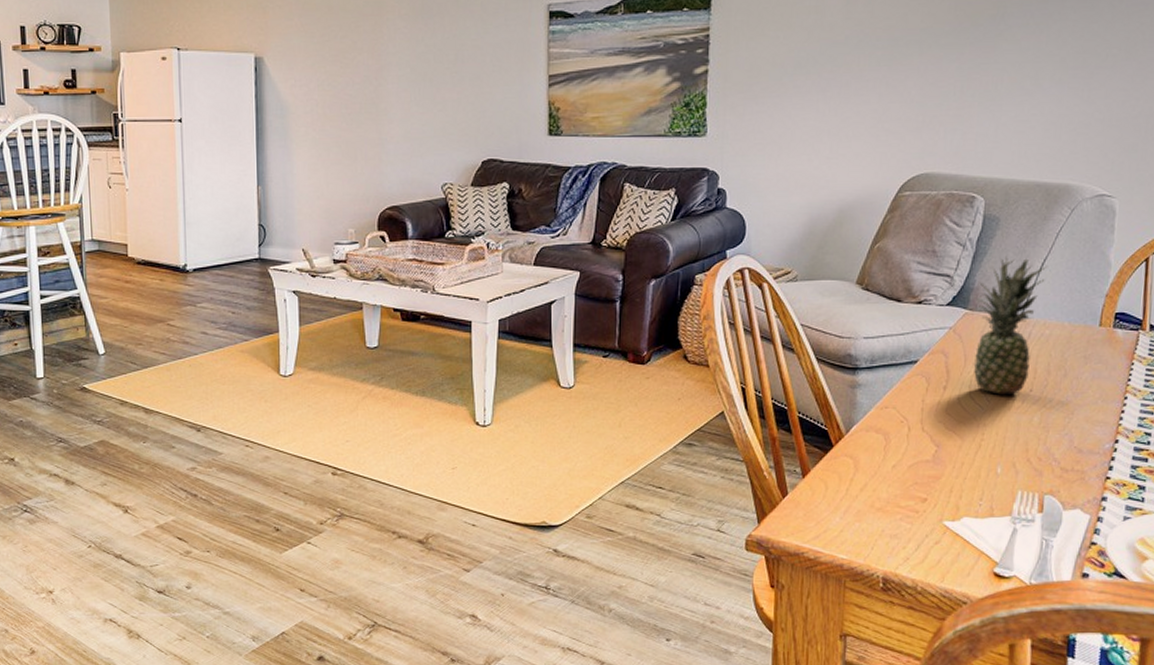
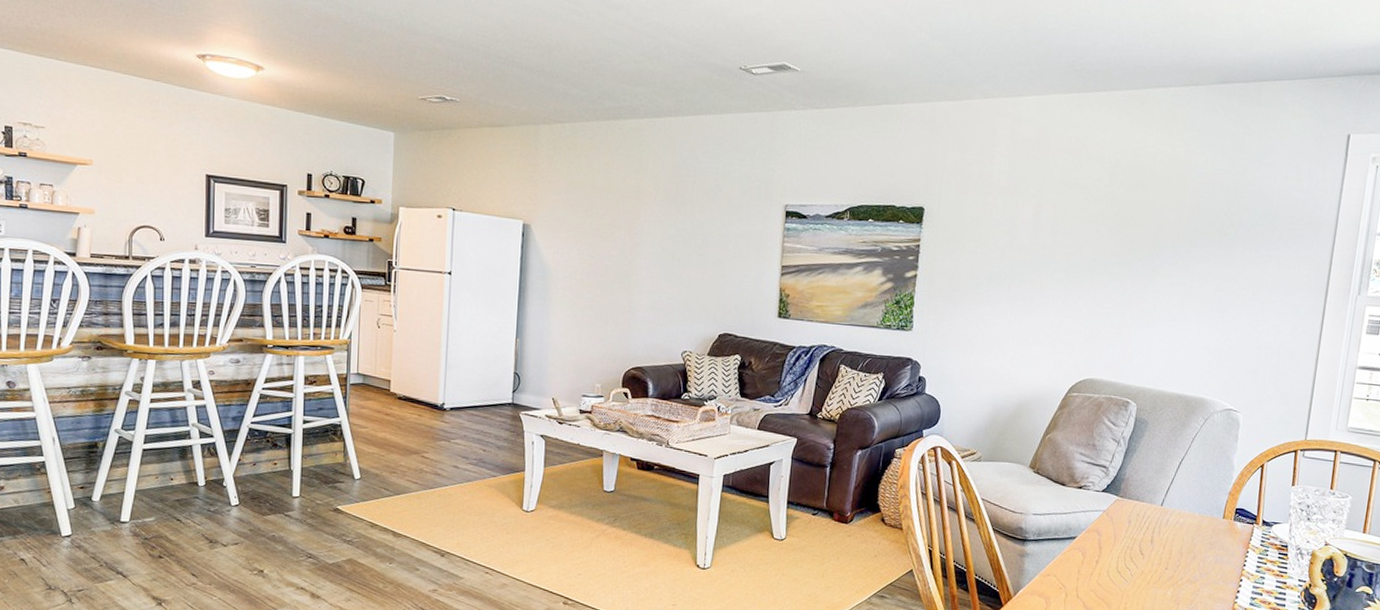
fruit: present [974,255,1048,395] -> none [1121,453,1185,571]

